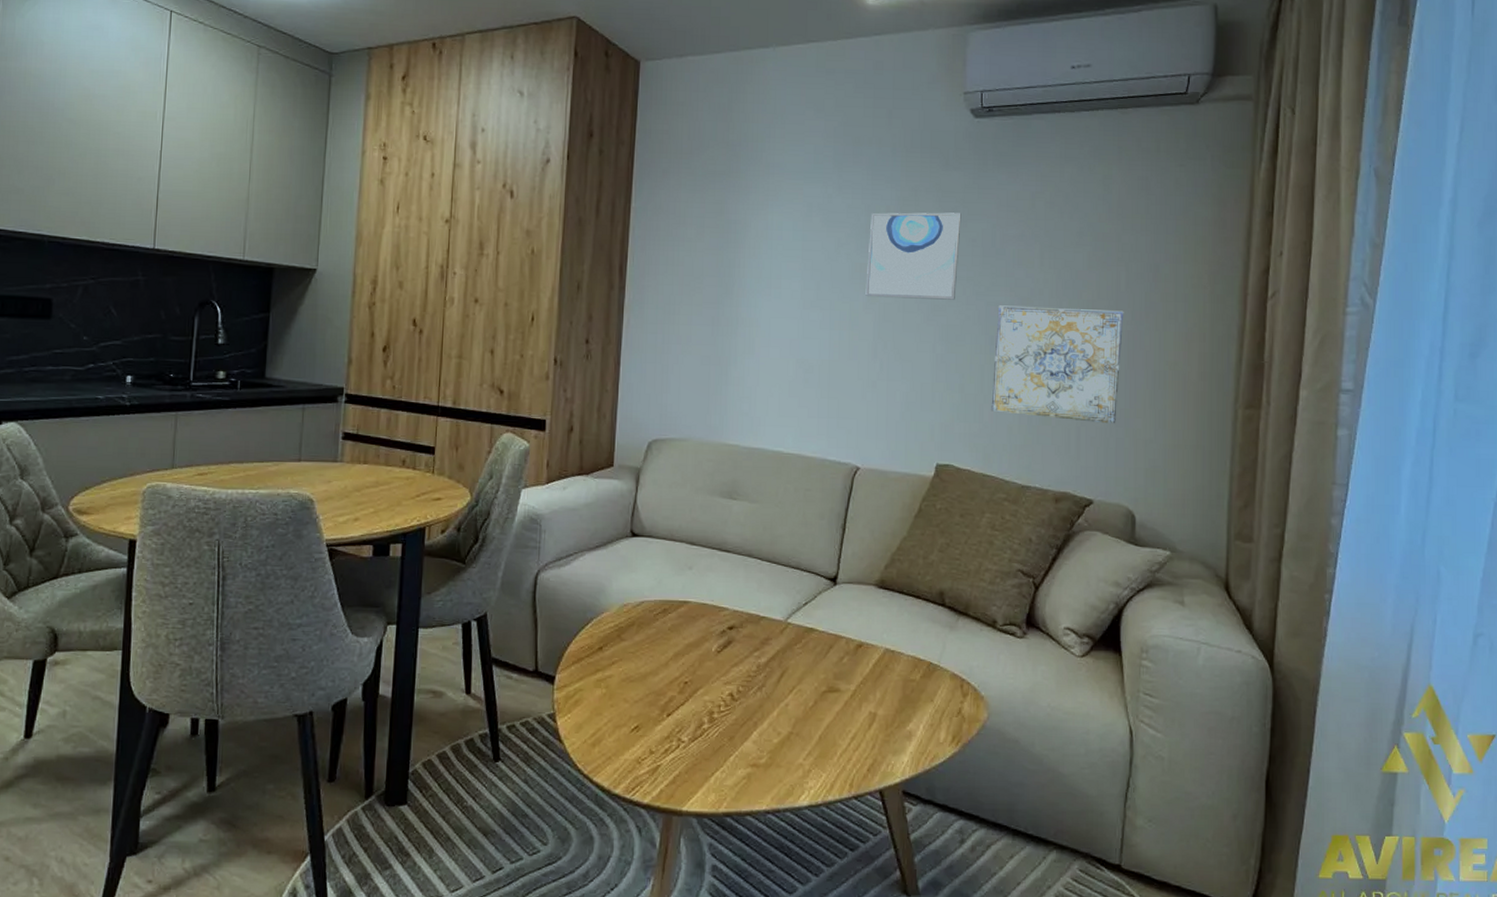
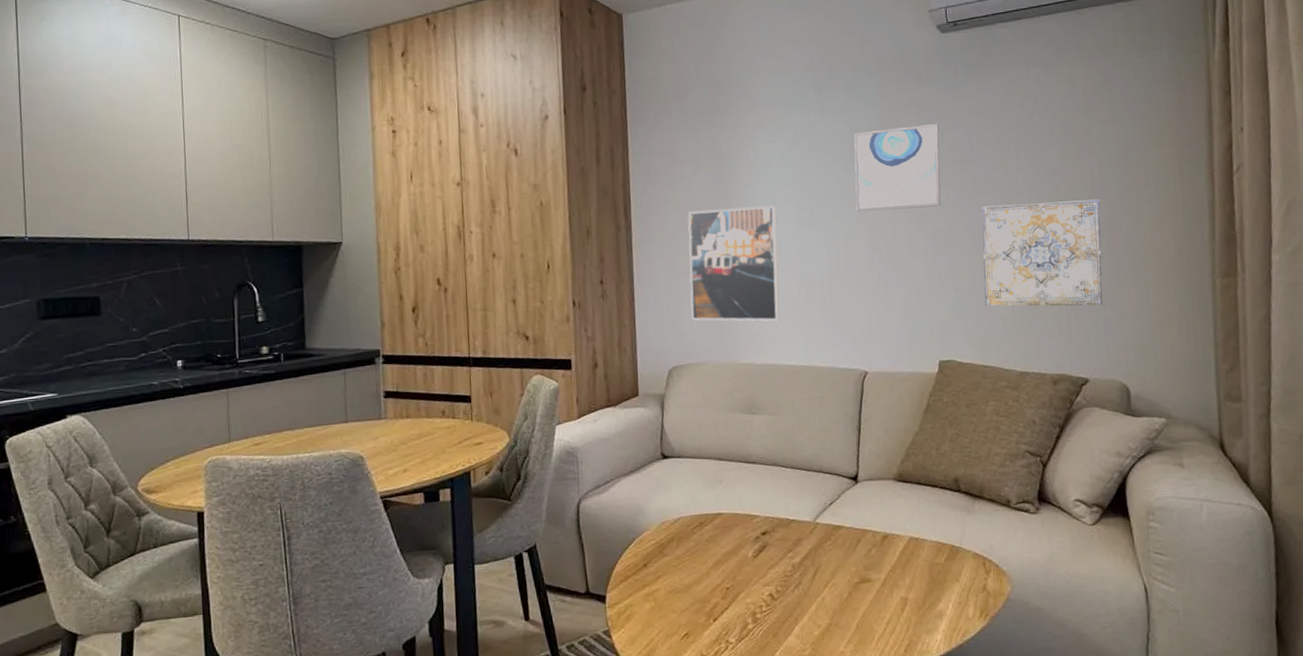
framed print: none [679,276,781,403] -> present [688,206,780,321]

